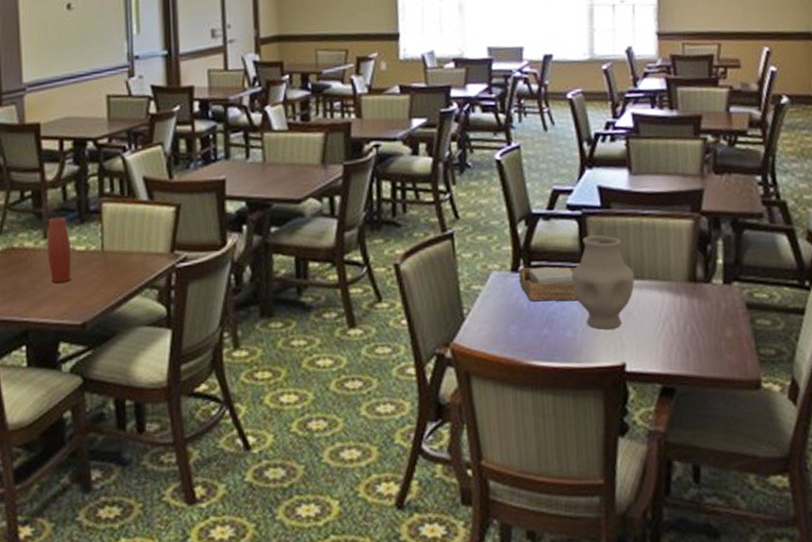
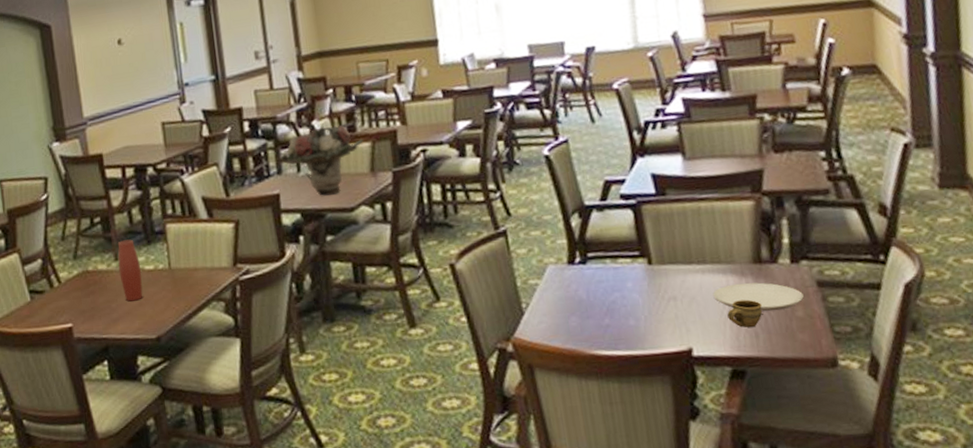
flower arrangement: none [229,110,316,185] -> present [280,123,363,196]
napkin holder: present [518,266,578,302] -> none [575,256,639,292]
vase: present [571,235,635,330] -> none [629,222,697,316]
plate: none [648,300,733,330] -> present [712,282,804,311]
cup: none [661,317,694,346] -> present [727,299,762,328]

